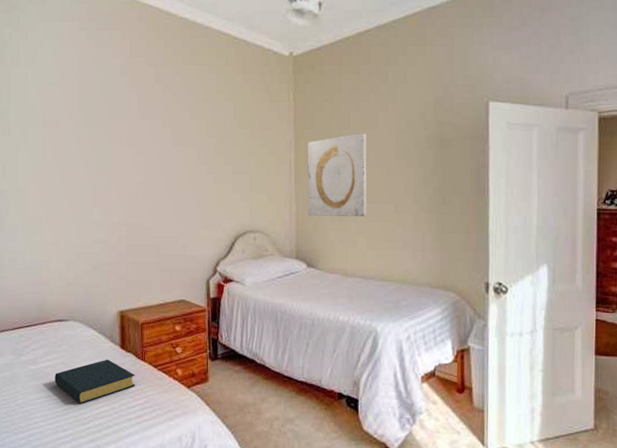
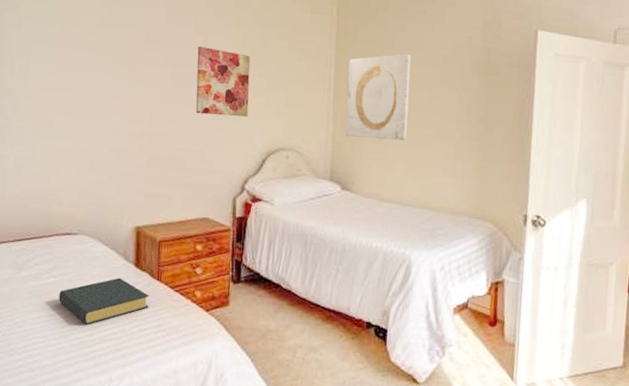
wall art: none [167,139,217,204] -> present [196,45,250,118]

